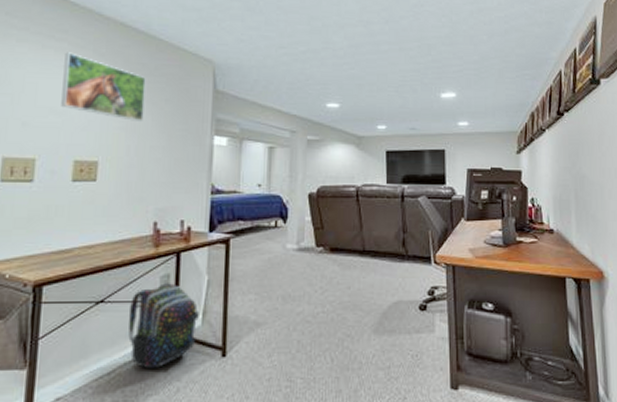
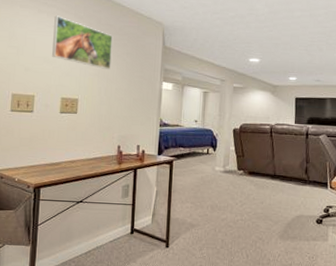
backpack: present [128,283,199,370] -> none [99,191,150,253]

